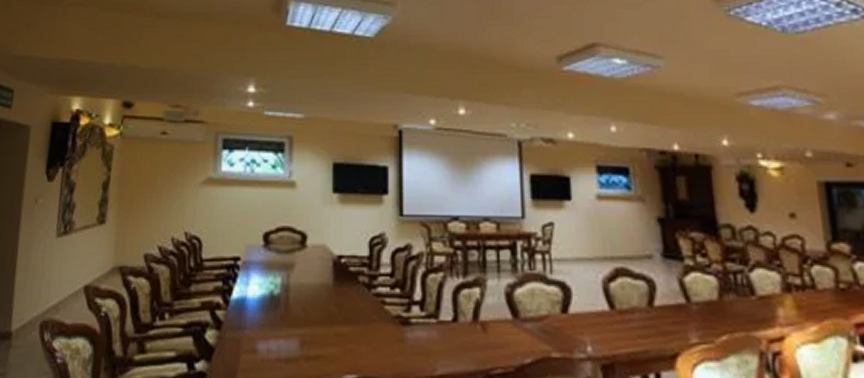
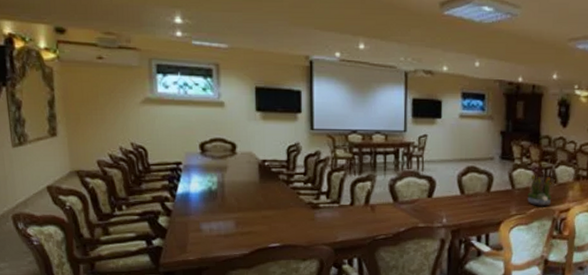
flower arrangement: none [710,281,752,332] -> present [527,174,555,206]

